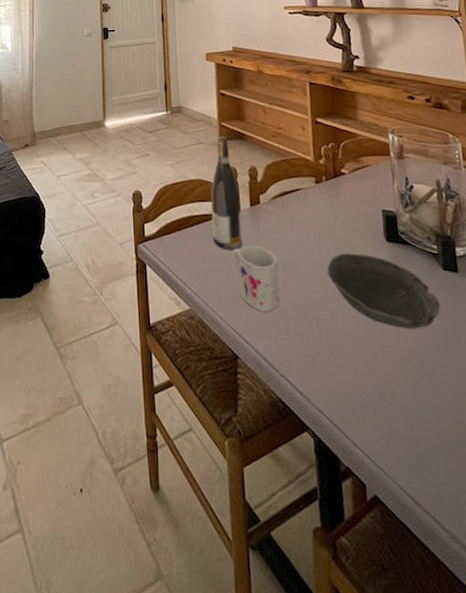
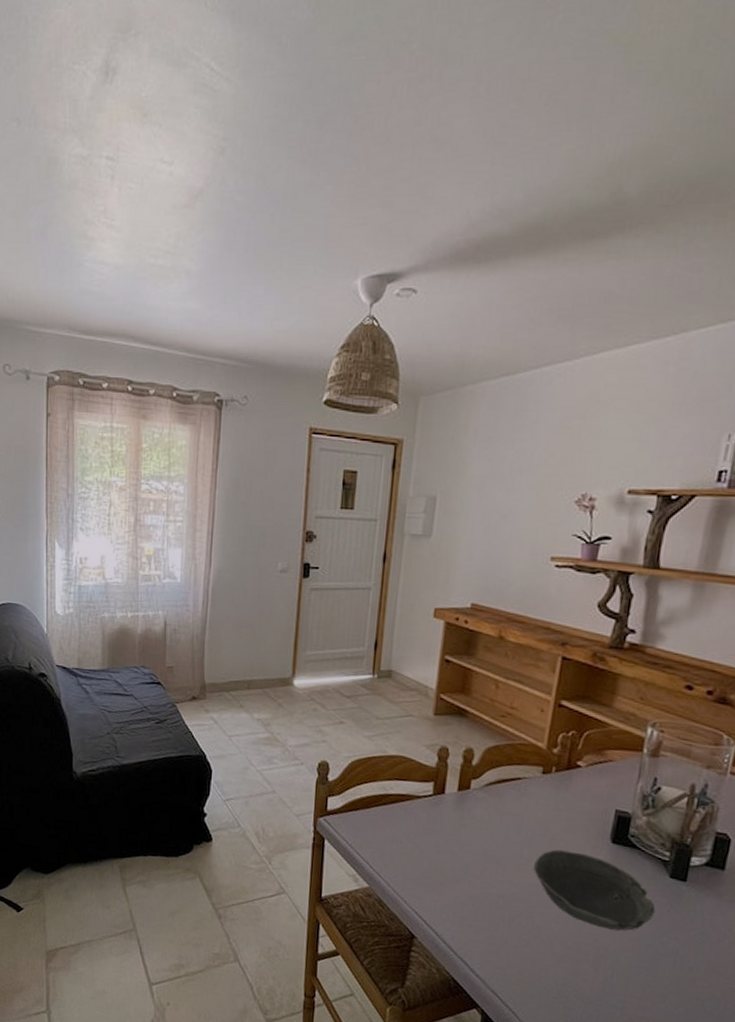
wine bottle: present [211,135,242,251] -> none [407,709,448,835]
mug: present [233,245,279,312] -> none [427,830,479,899]

